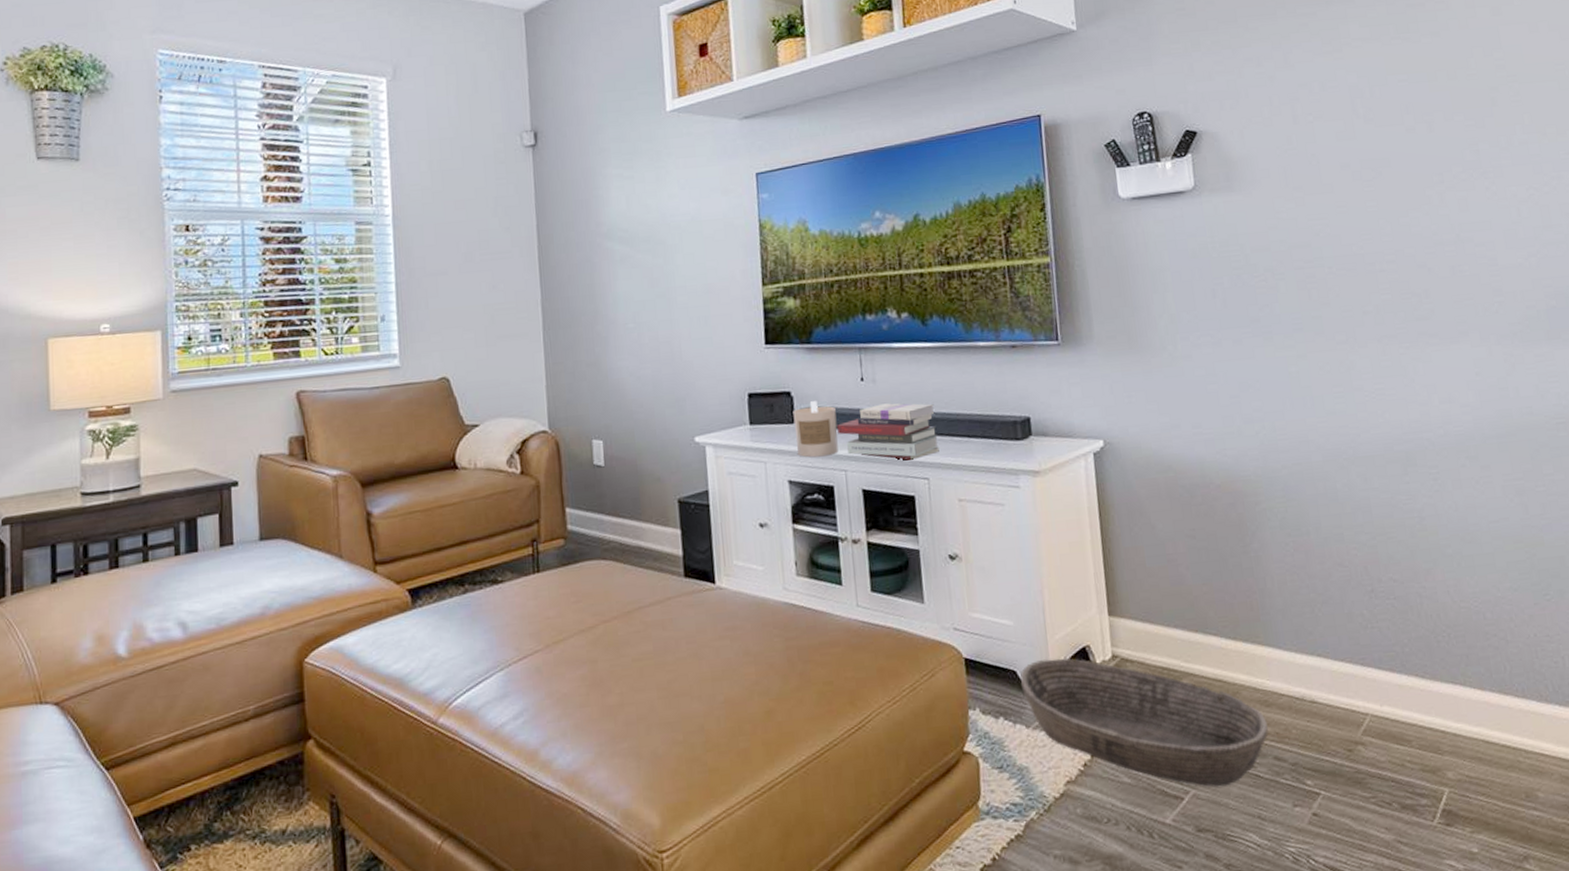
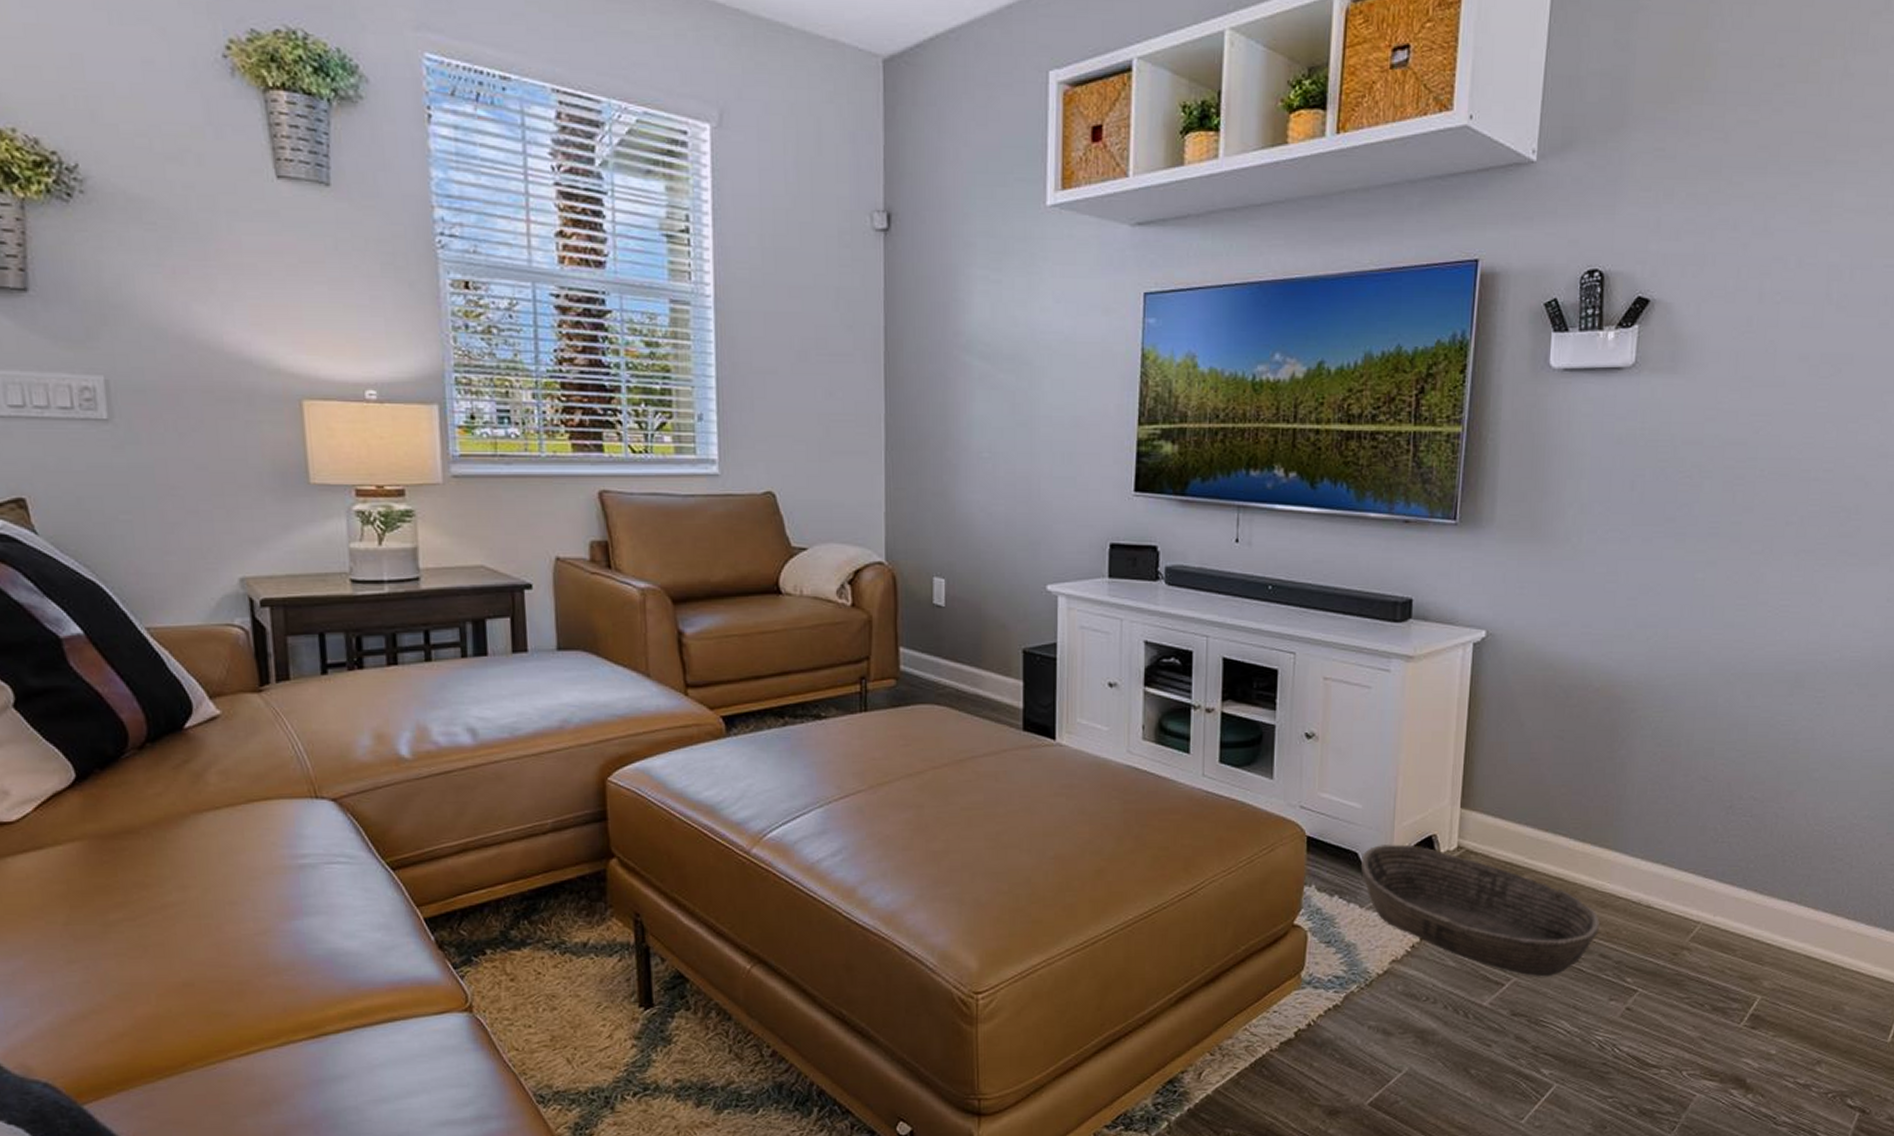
candle: present [793,401,839,458] -> none [1157,559,1204,619]
books: present [837,403,940,461] -> none [1204,569,1312,632]

